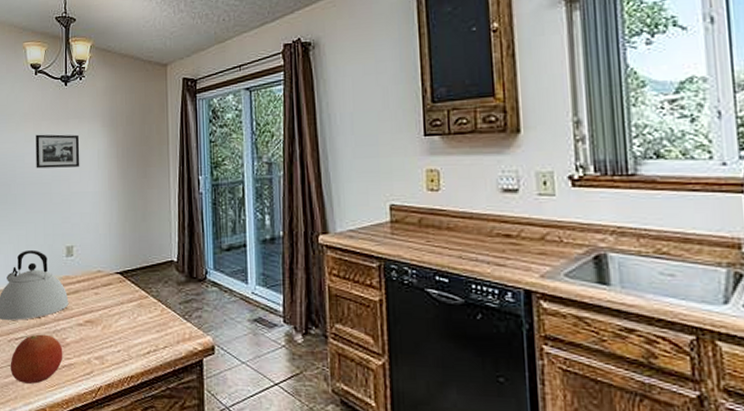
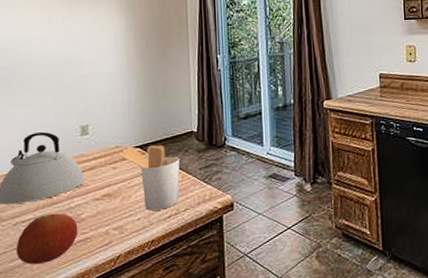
picture frame: present [35,134,80,169] -> none [44,18,95,52]
utensil holder: none [100,272,159,344] -> present [118,144,180,211]

